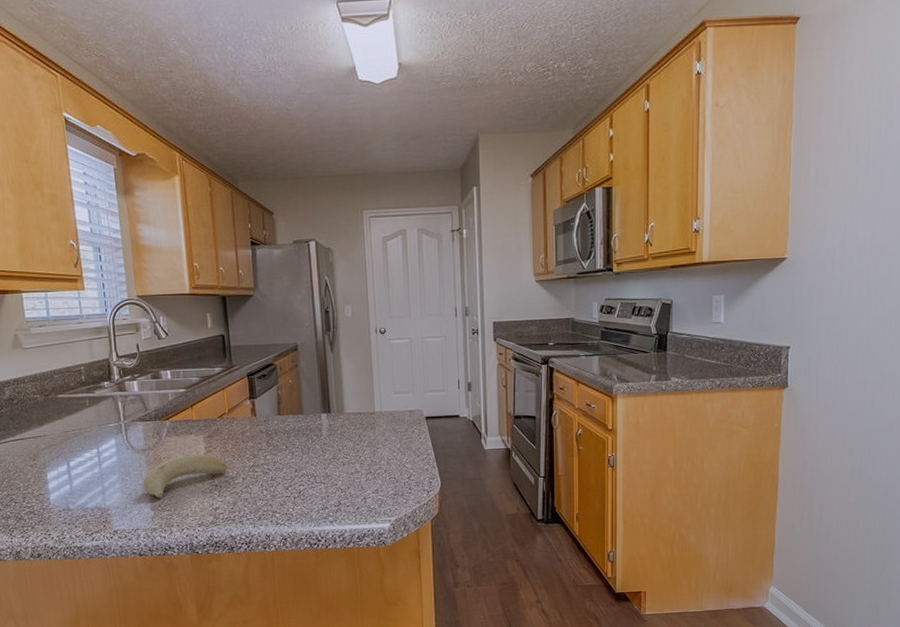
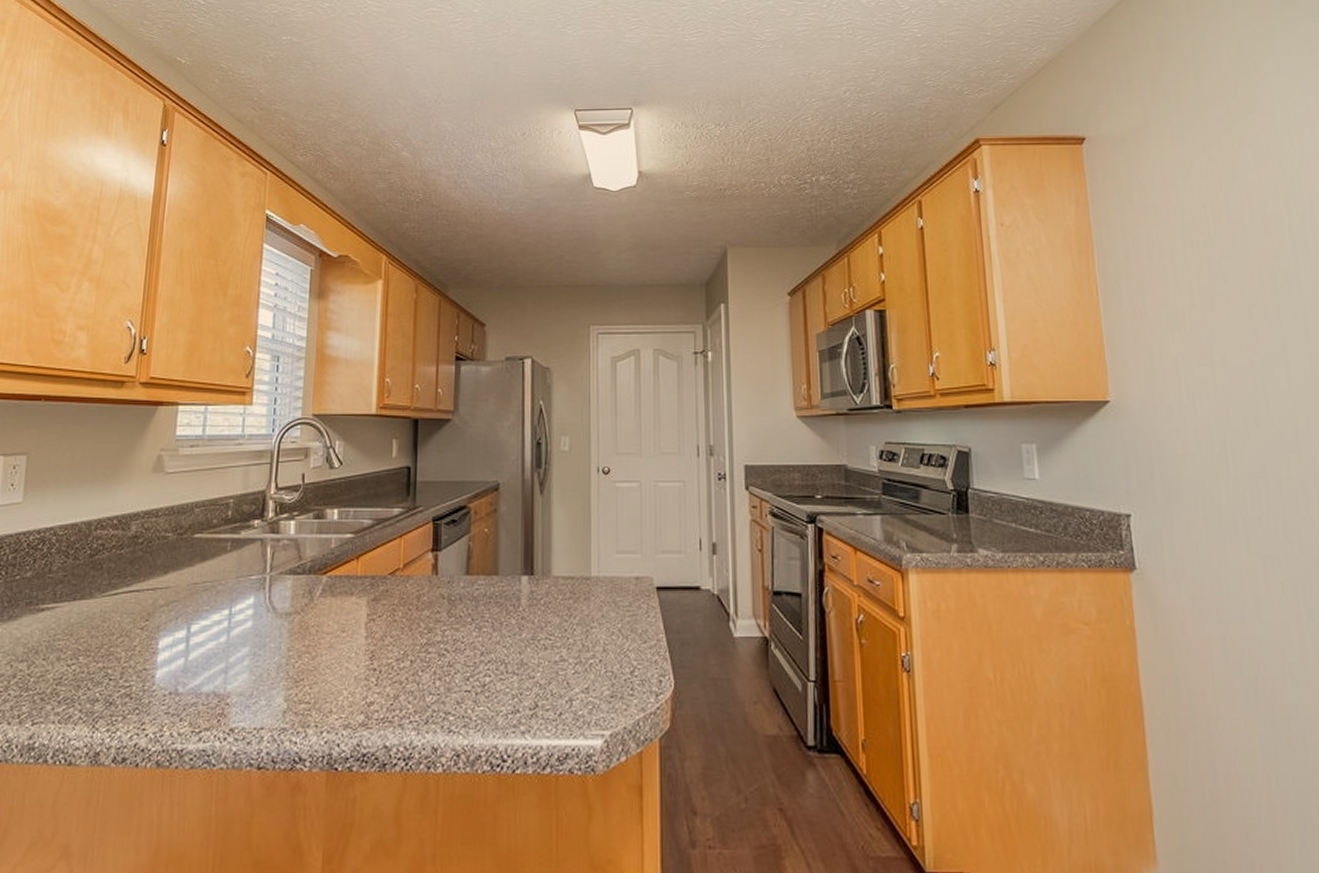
fruit: present [143,454,228,498] -> none [278,624,393,683]

